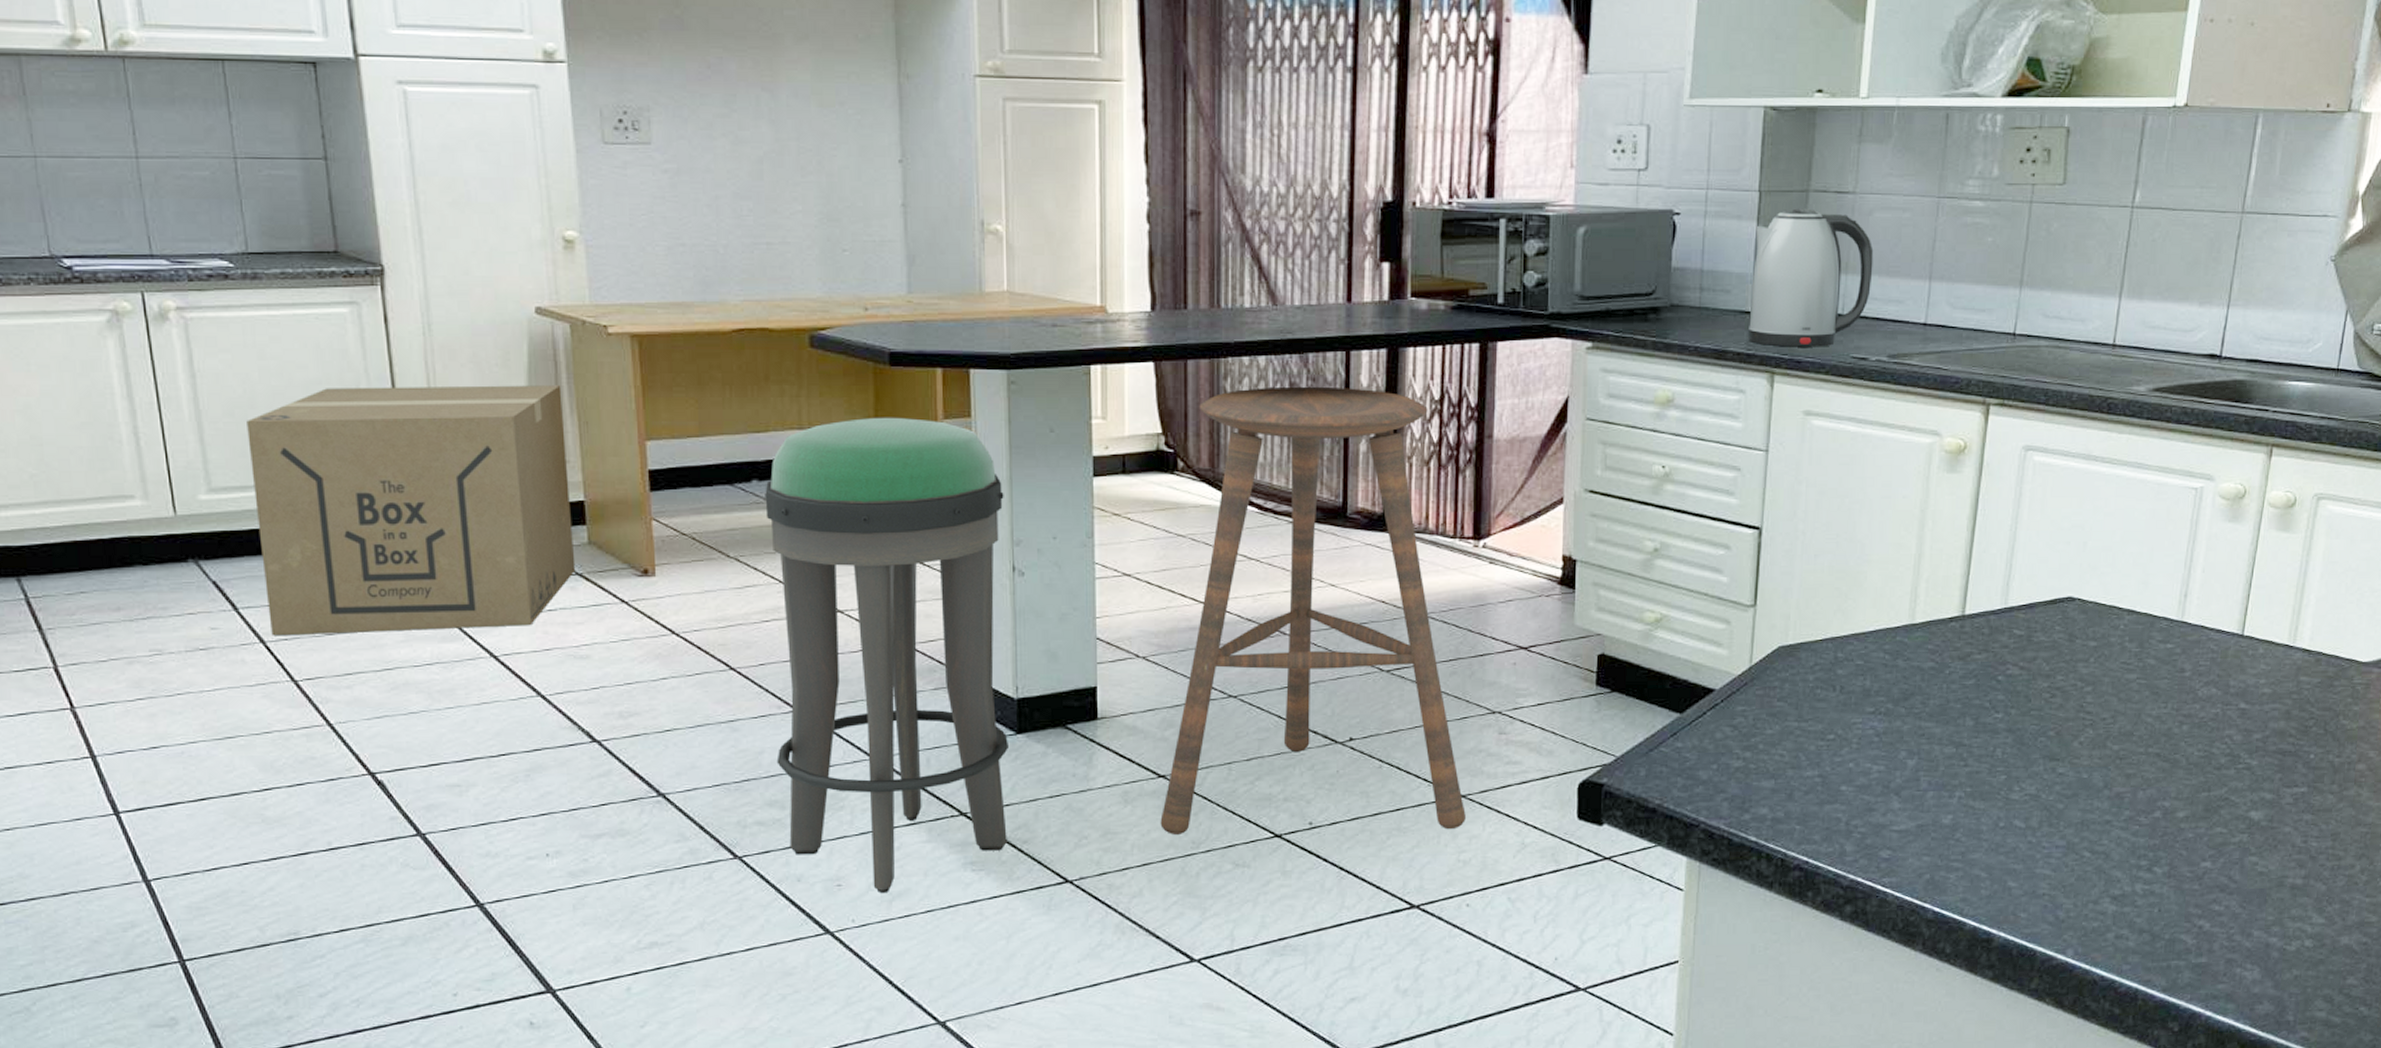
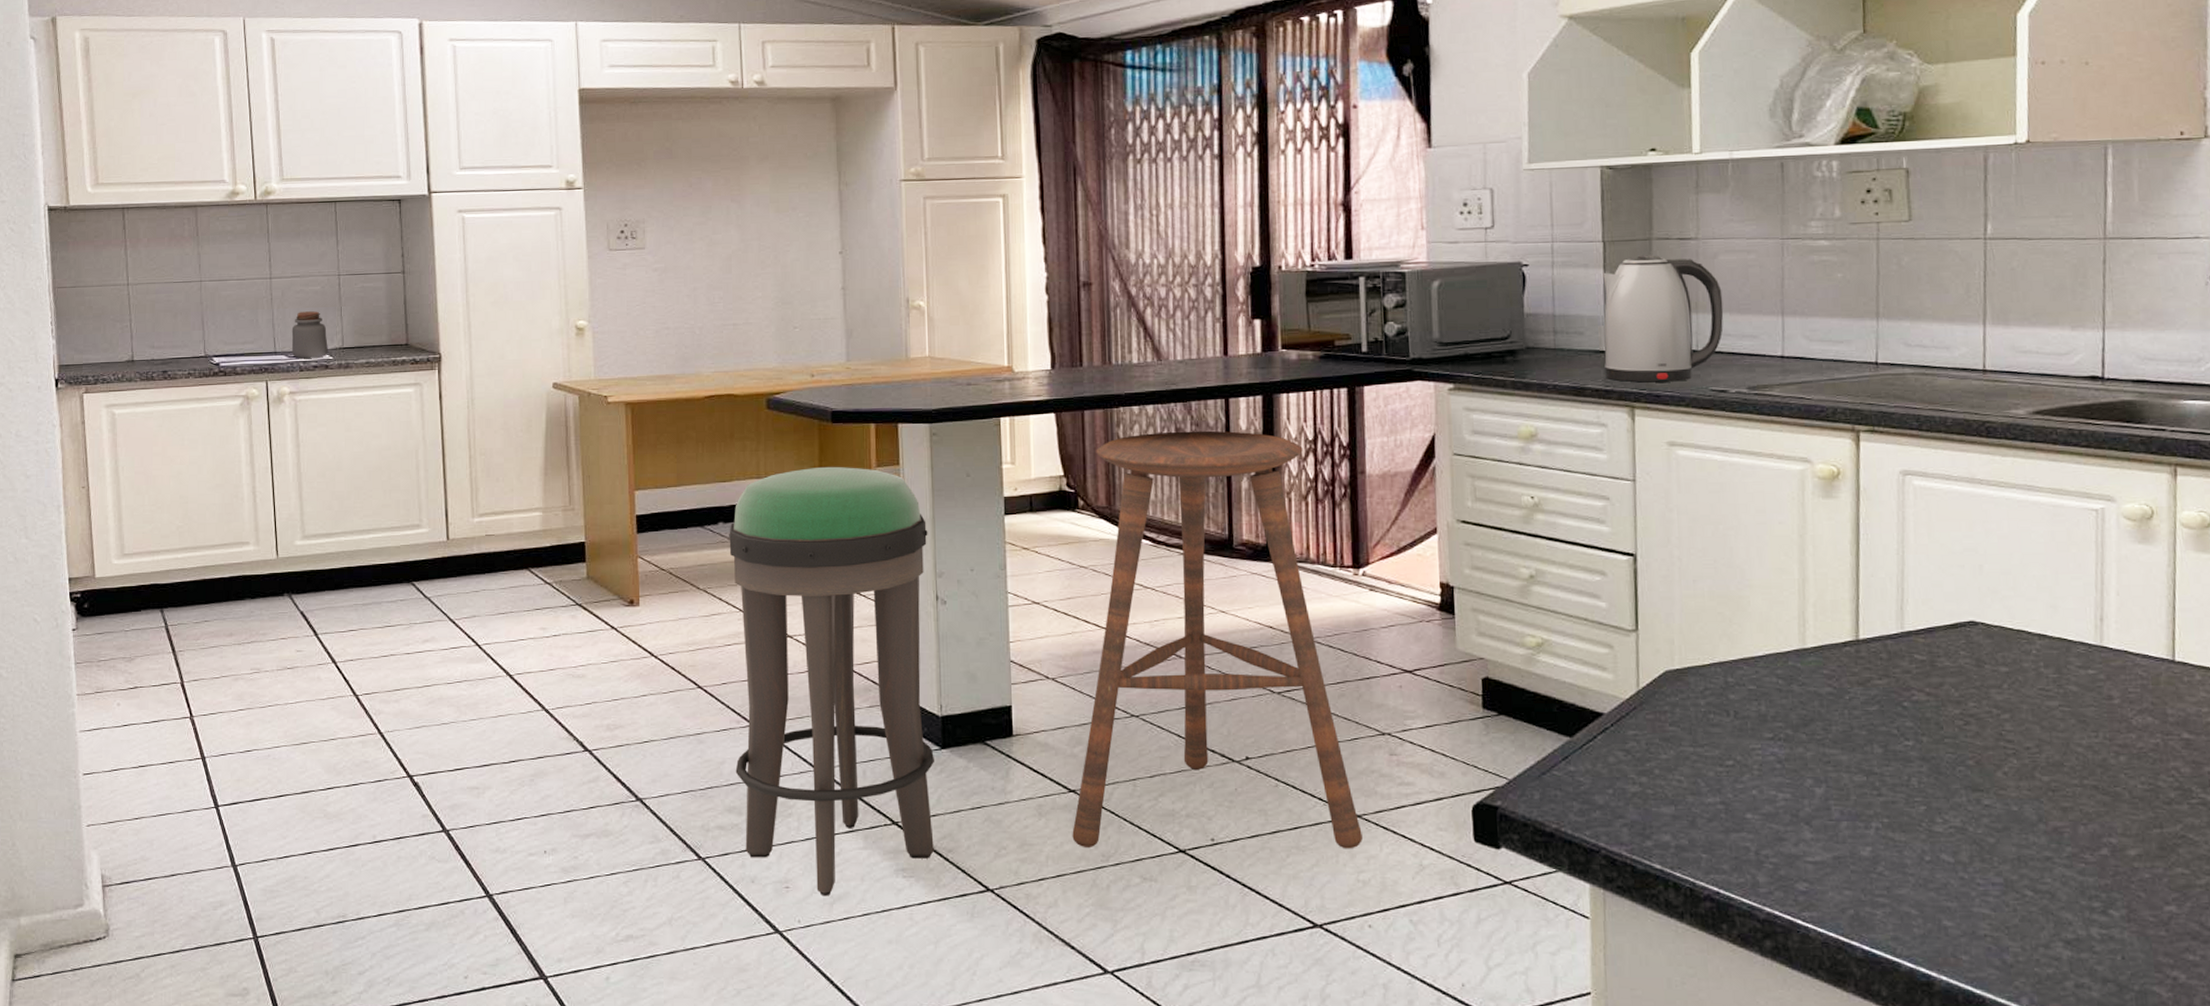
jar: none [172,204,227,265] -> present [291,311,328,359]
cardboard box: present [247,385,576,636] -> none [334,446,576,657]

